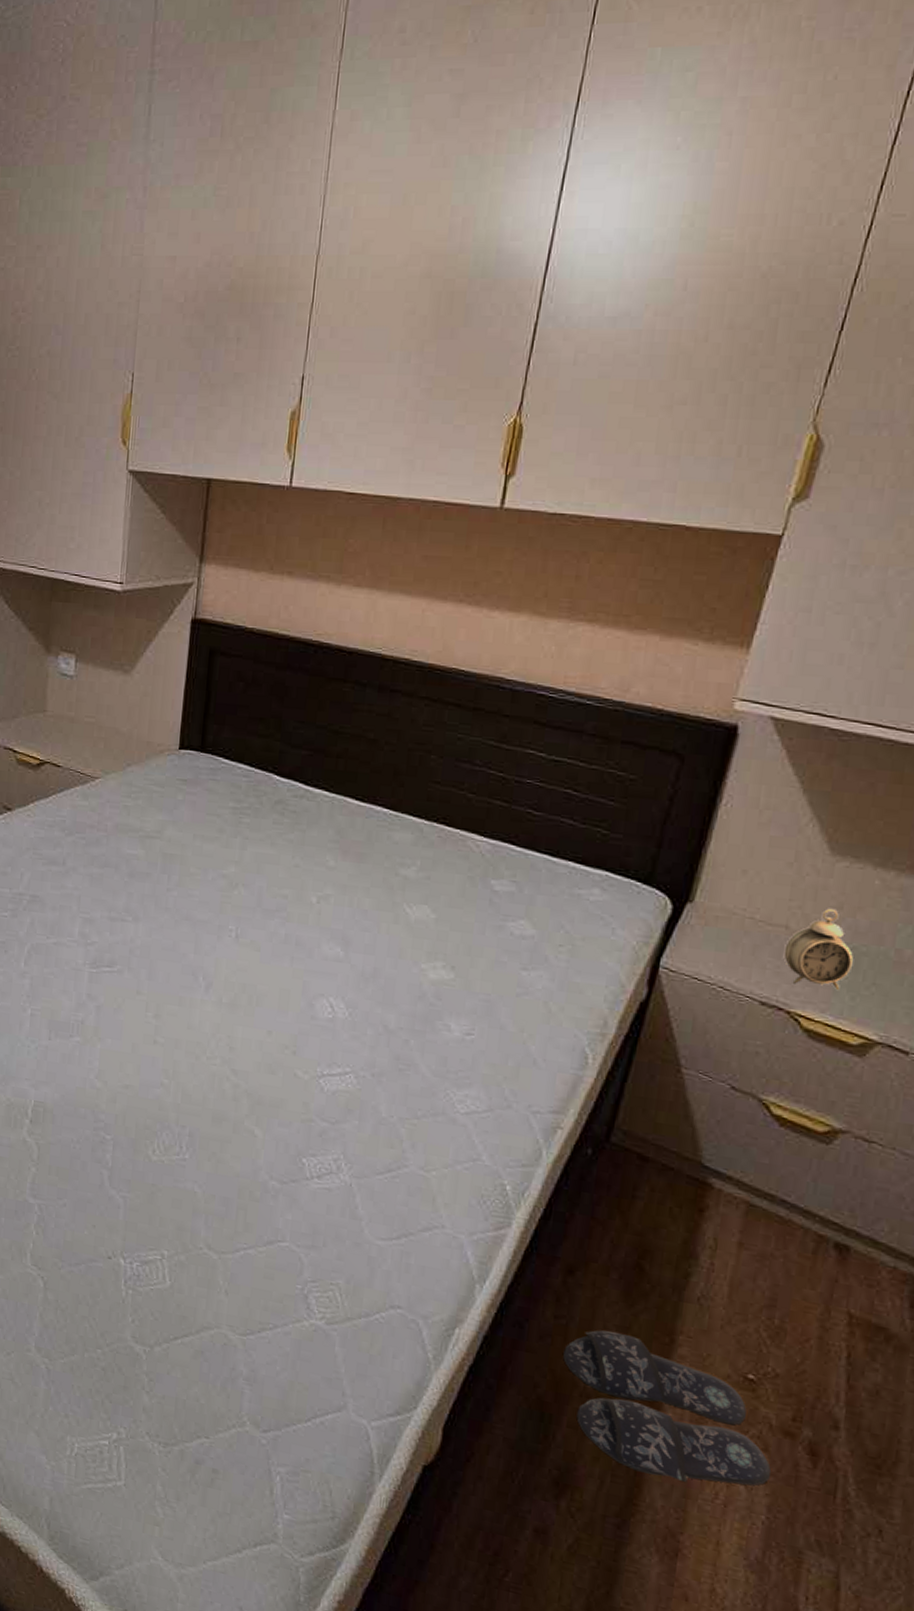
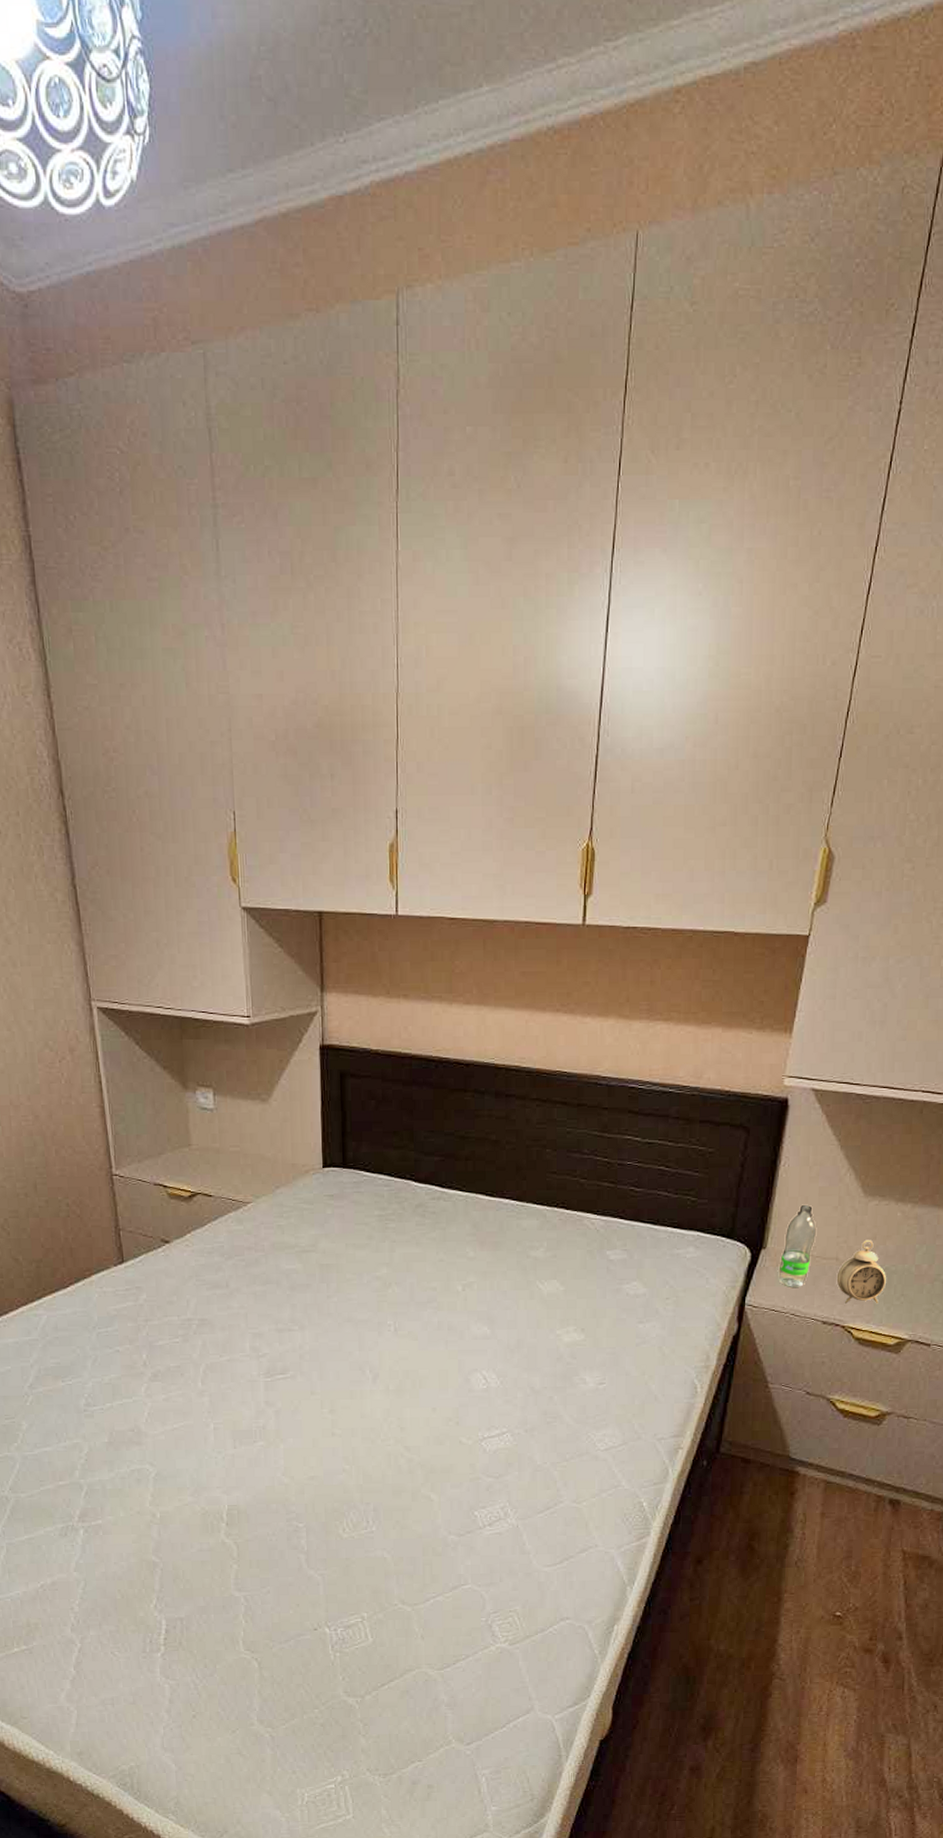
slippers: present [563,1330,771,1486] -> none [700,1601,857,1705]
bottle: none [705,854,762,956] -> present [778,1204,816,1288]

